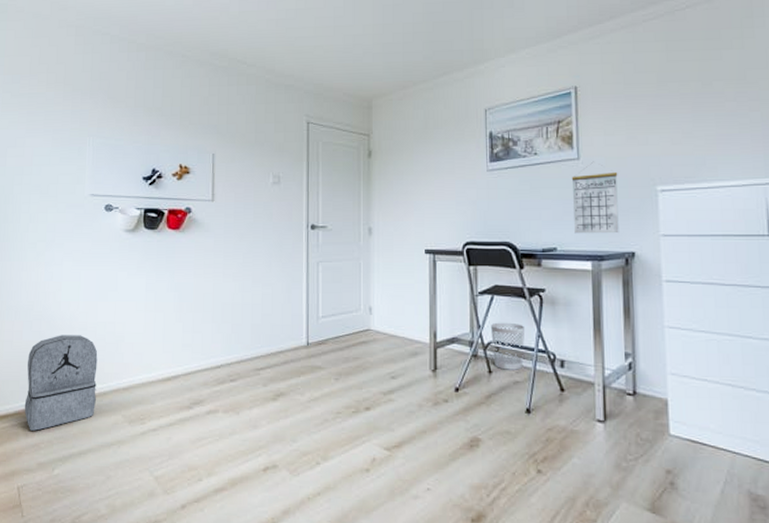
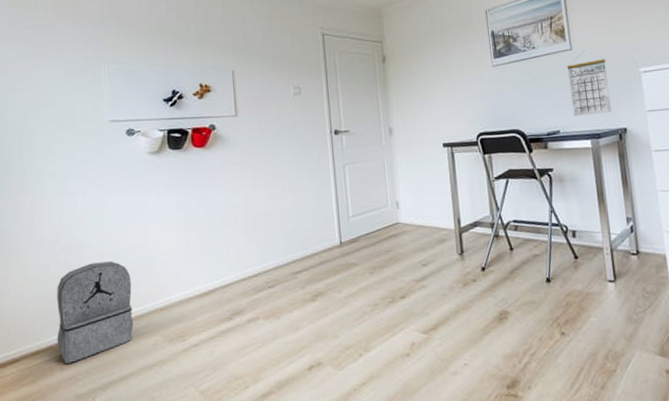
wastebasket: present [491,322,526,370] -> none [508,202,540,246]

